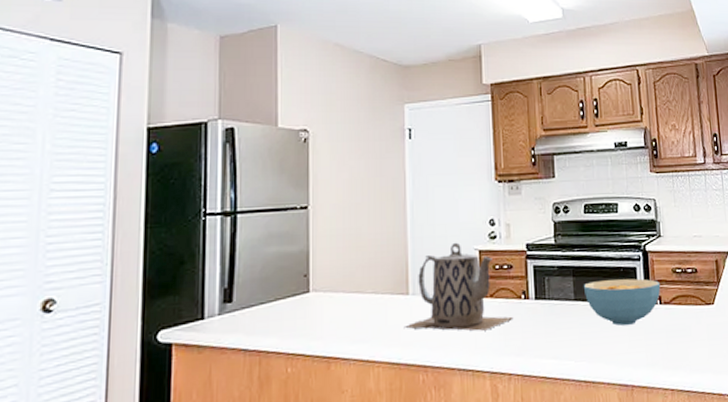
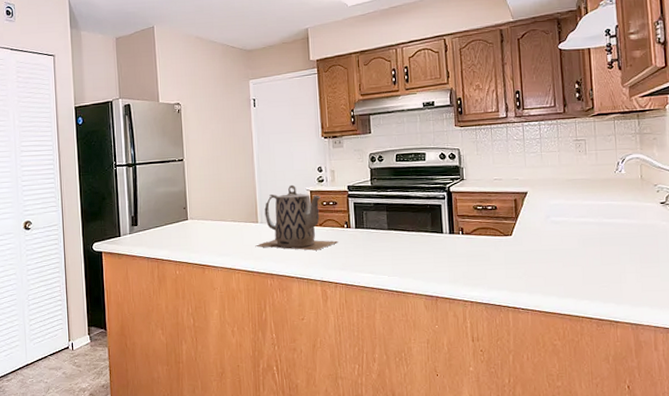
cereal bowl: present [583,278,661,326] -> none [395,213,463,250]

